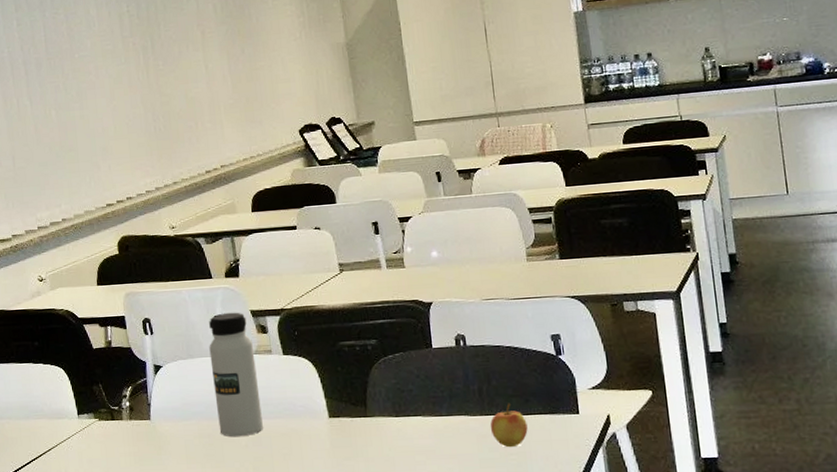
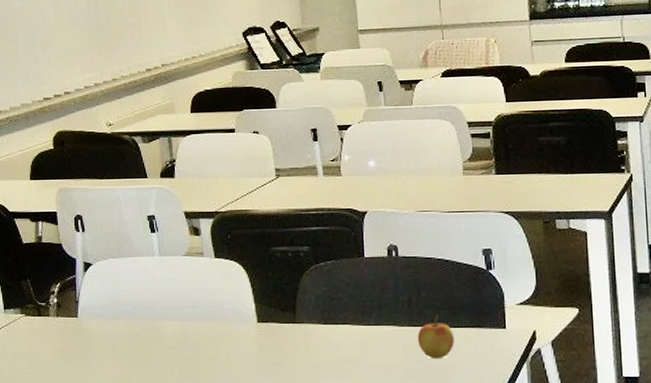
water bottle: present [209,312,263,437] -> none [140,213,191,338]

